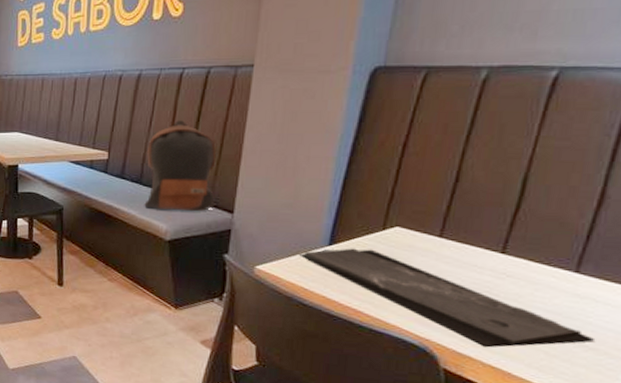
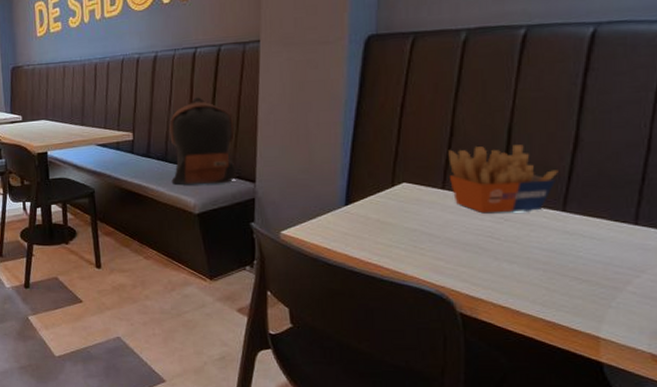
tray: present [298,248,594,348] -> none [318,206,586,289]
french fries: none [448,195,577,270] -> present [448,145,558,214]

